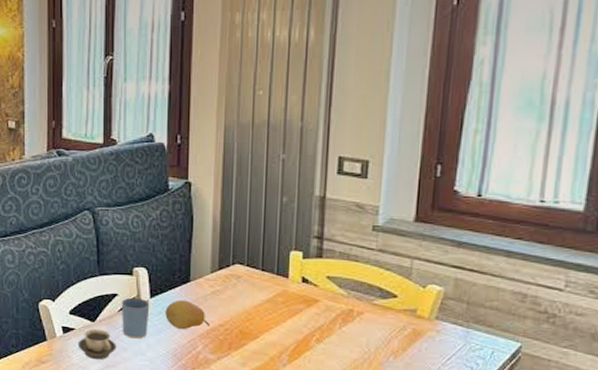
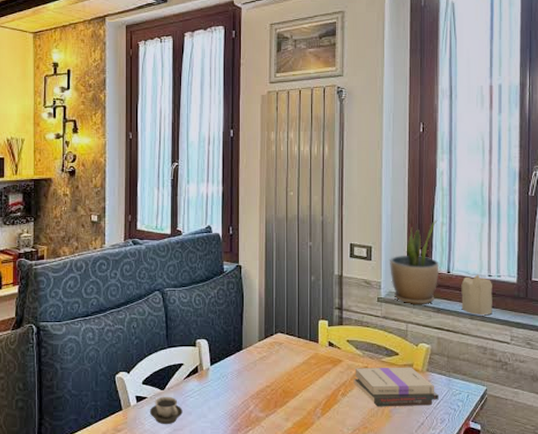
mug: present [121,297,150,339] -> none [186,366,210,403]
fruit: present [165,300,209,330] -> none [223,366,259,392]
books: none [332,310,450,361] -> present [353,367,439,407]
potted plant: none [393,126,470,237] -> present [390,220,439,305]
candle: none [494,199,545,253] -> present [461,274,492,316]

